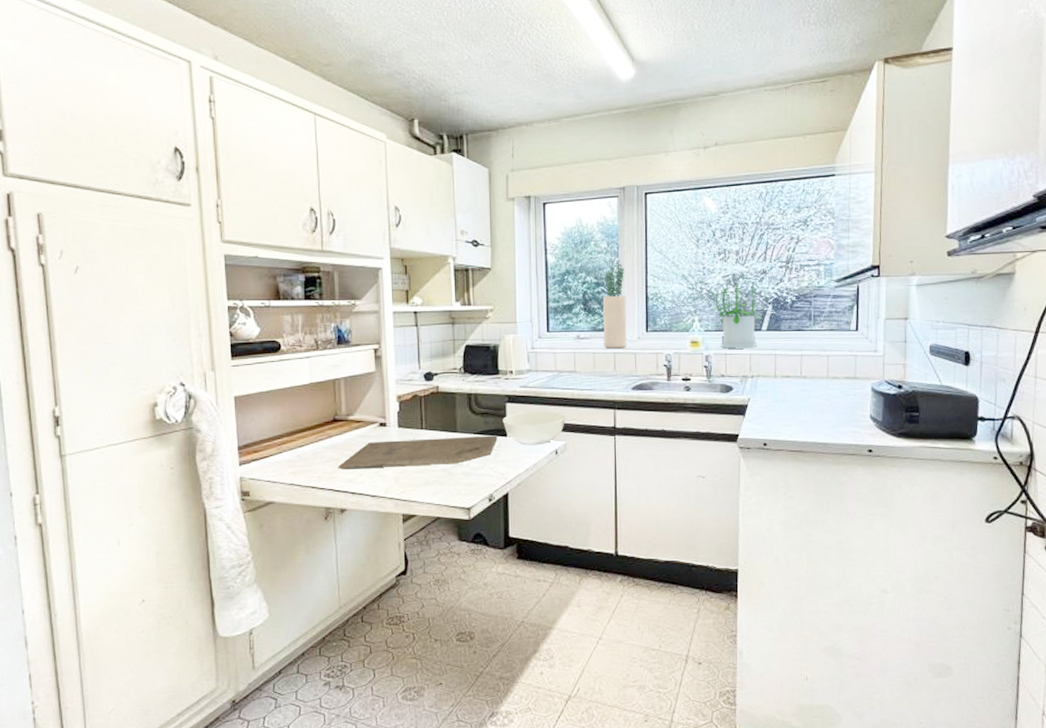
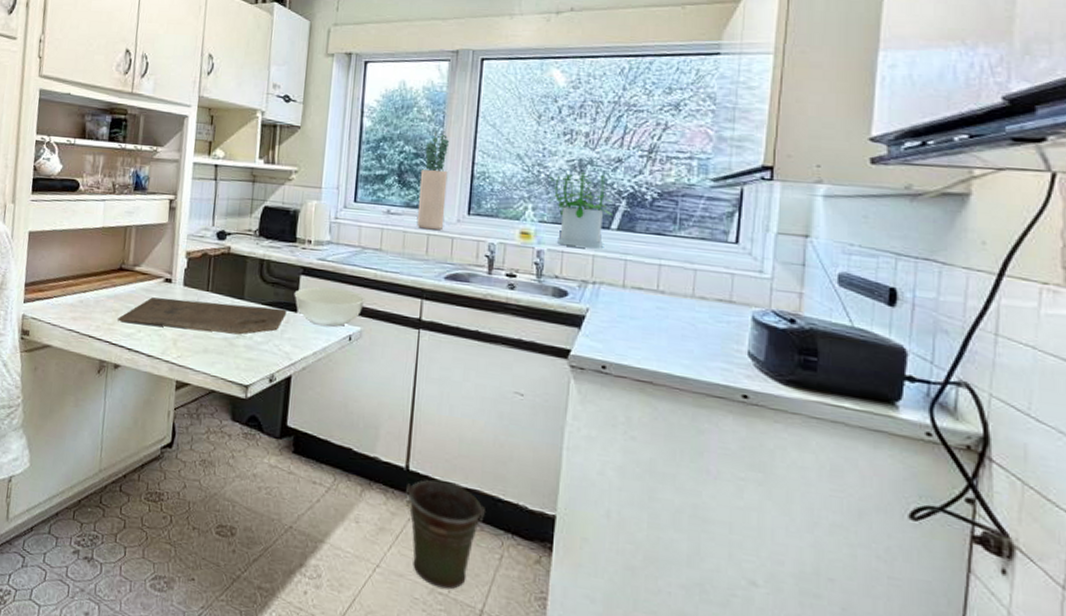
bucket: none [616,559,683,645] -> present [404,479,485,589]

